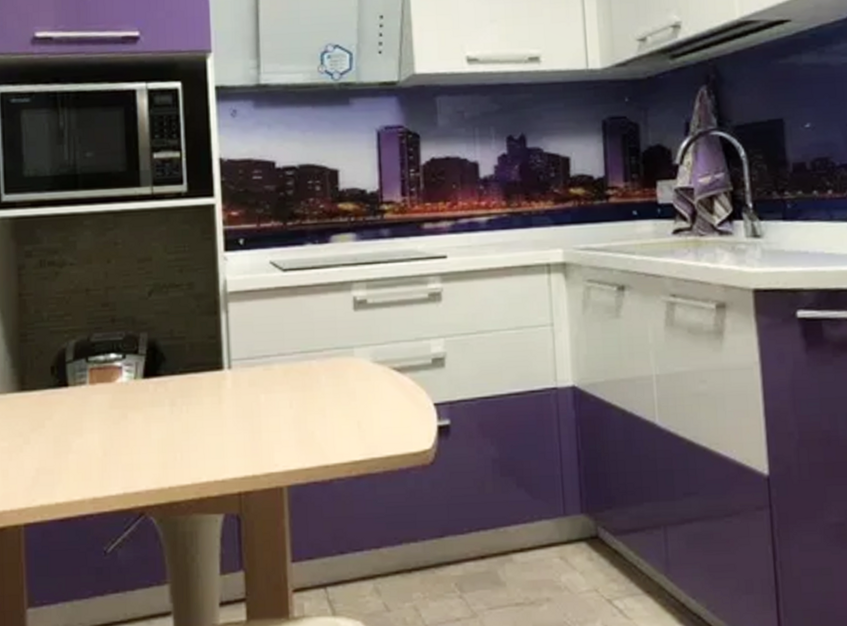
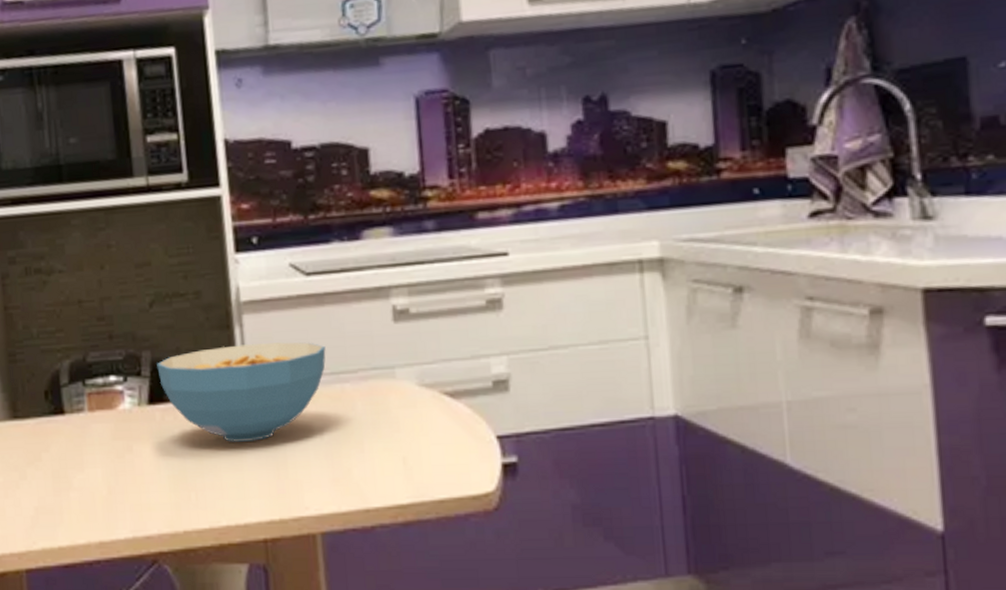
cereal bowl: none [152,326,297,410] -> present [157,342,326,442]

